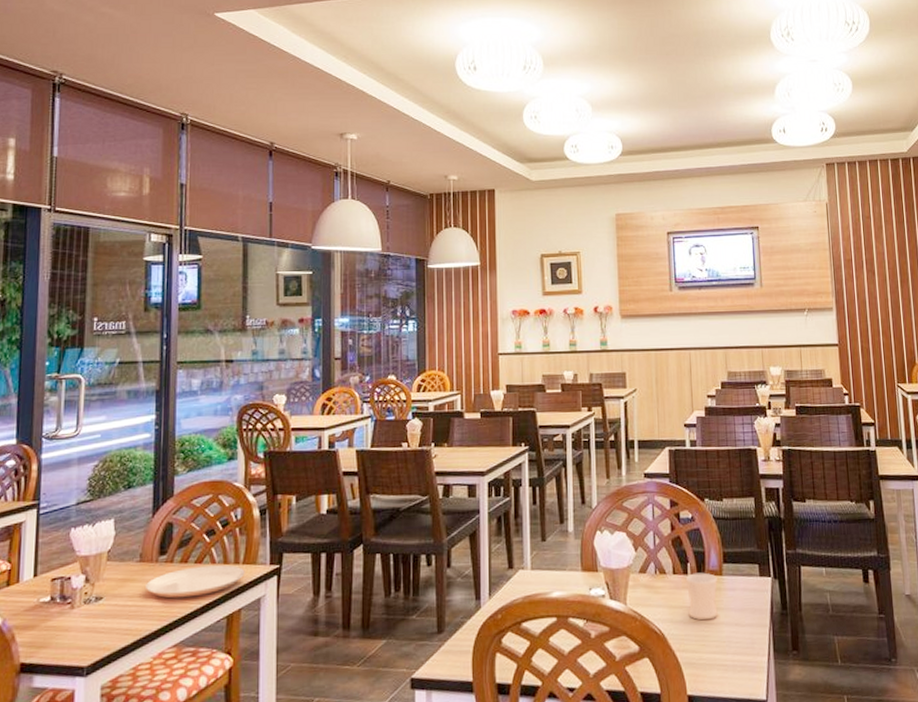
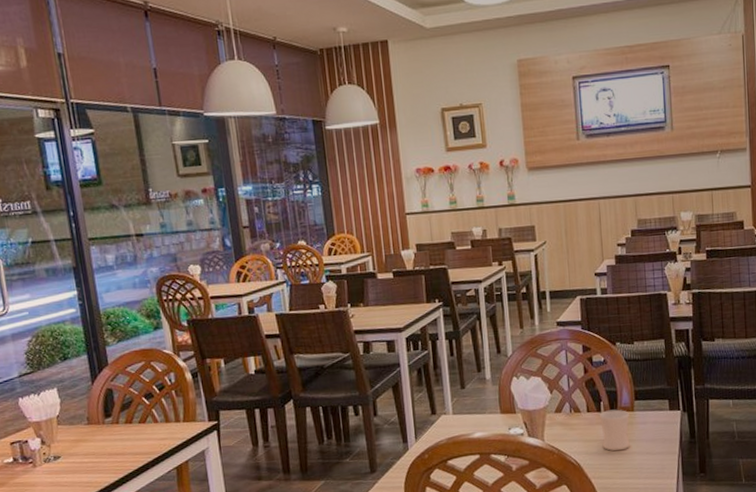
plate: present [144,564,245,599] -> none [96,423,187,455]

